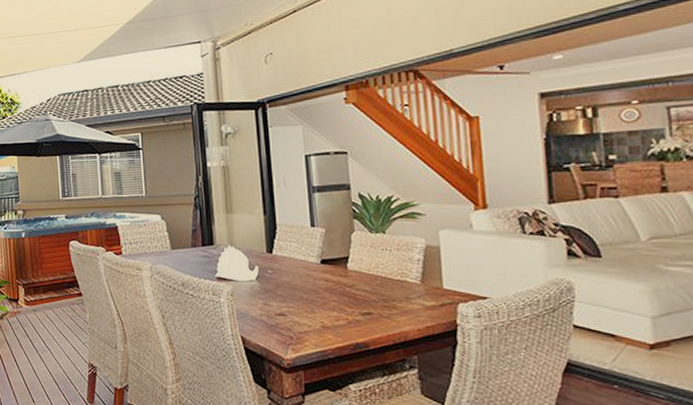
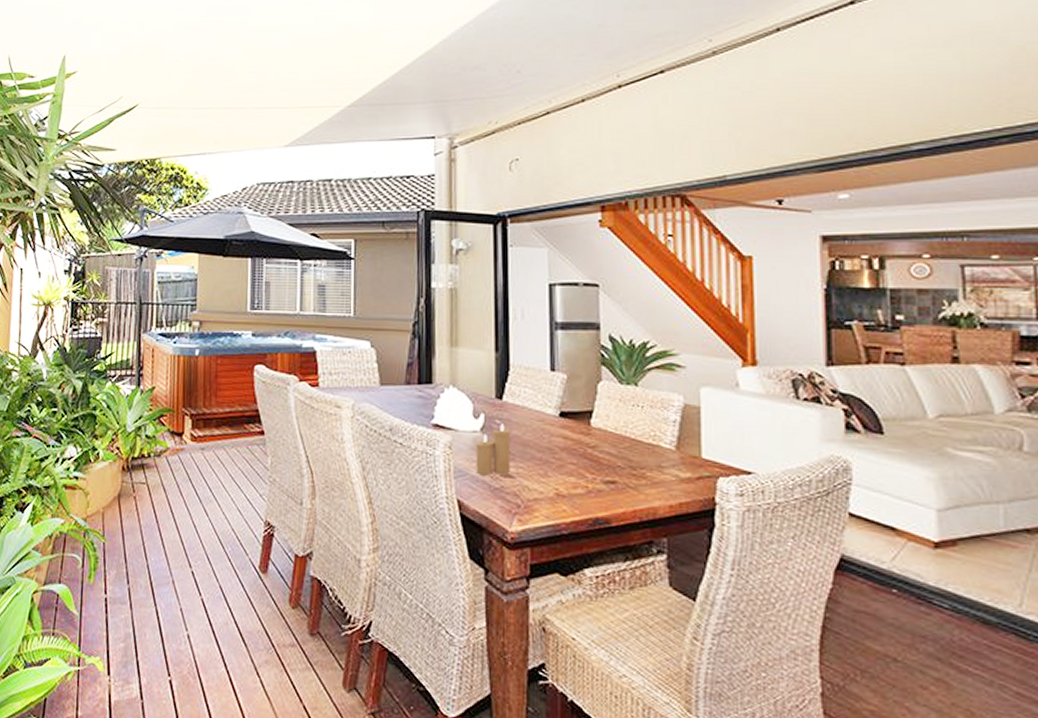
candle: none [253,273,283,314] -> present [476,423,511,475]

